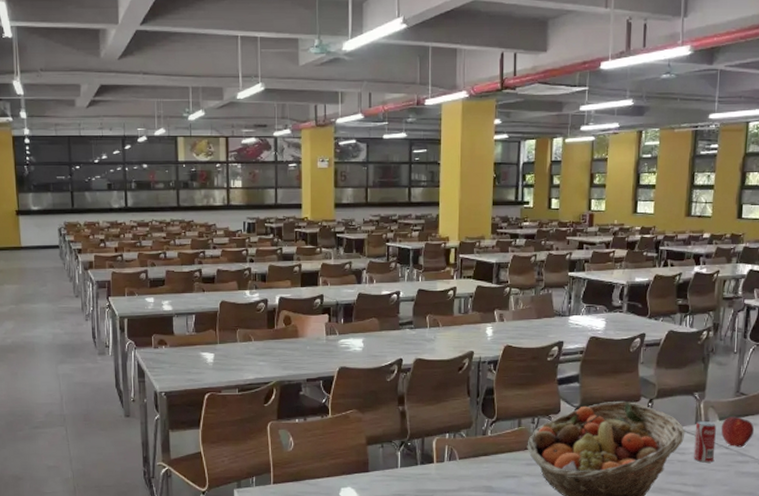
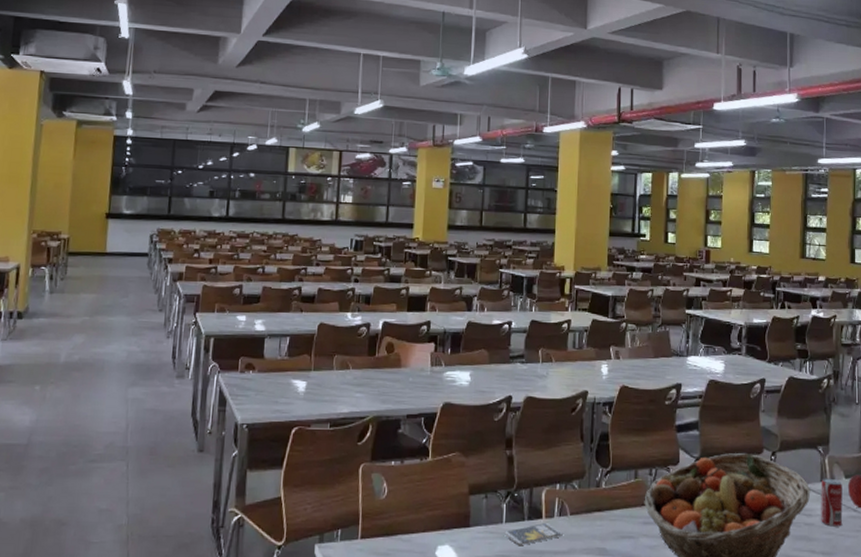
smartphone: none [400,467,453,485] -> present [504,523,563,545]

